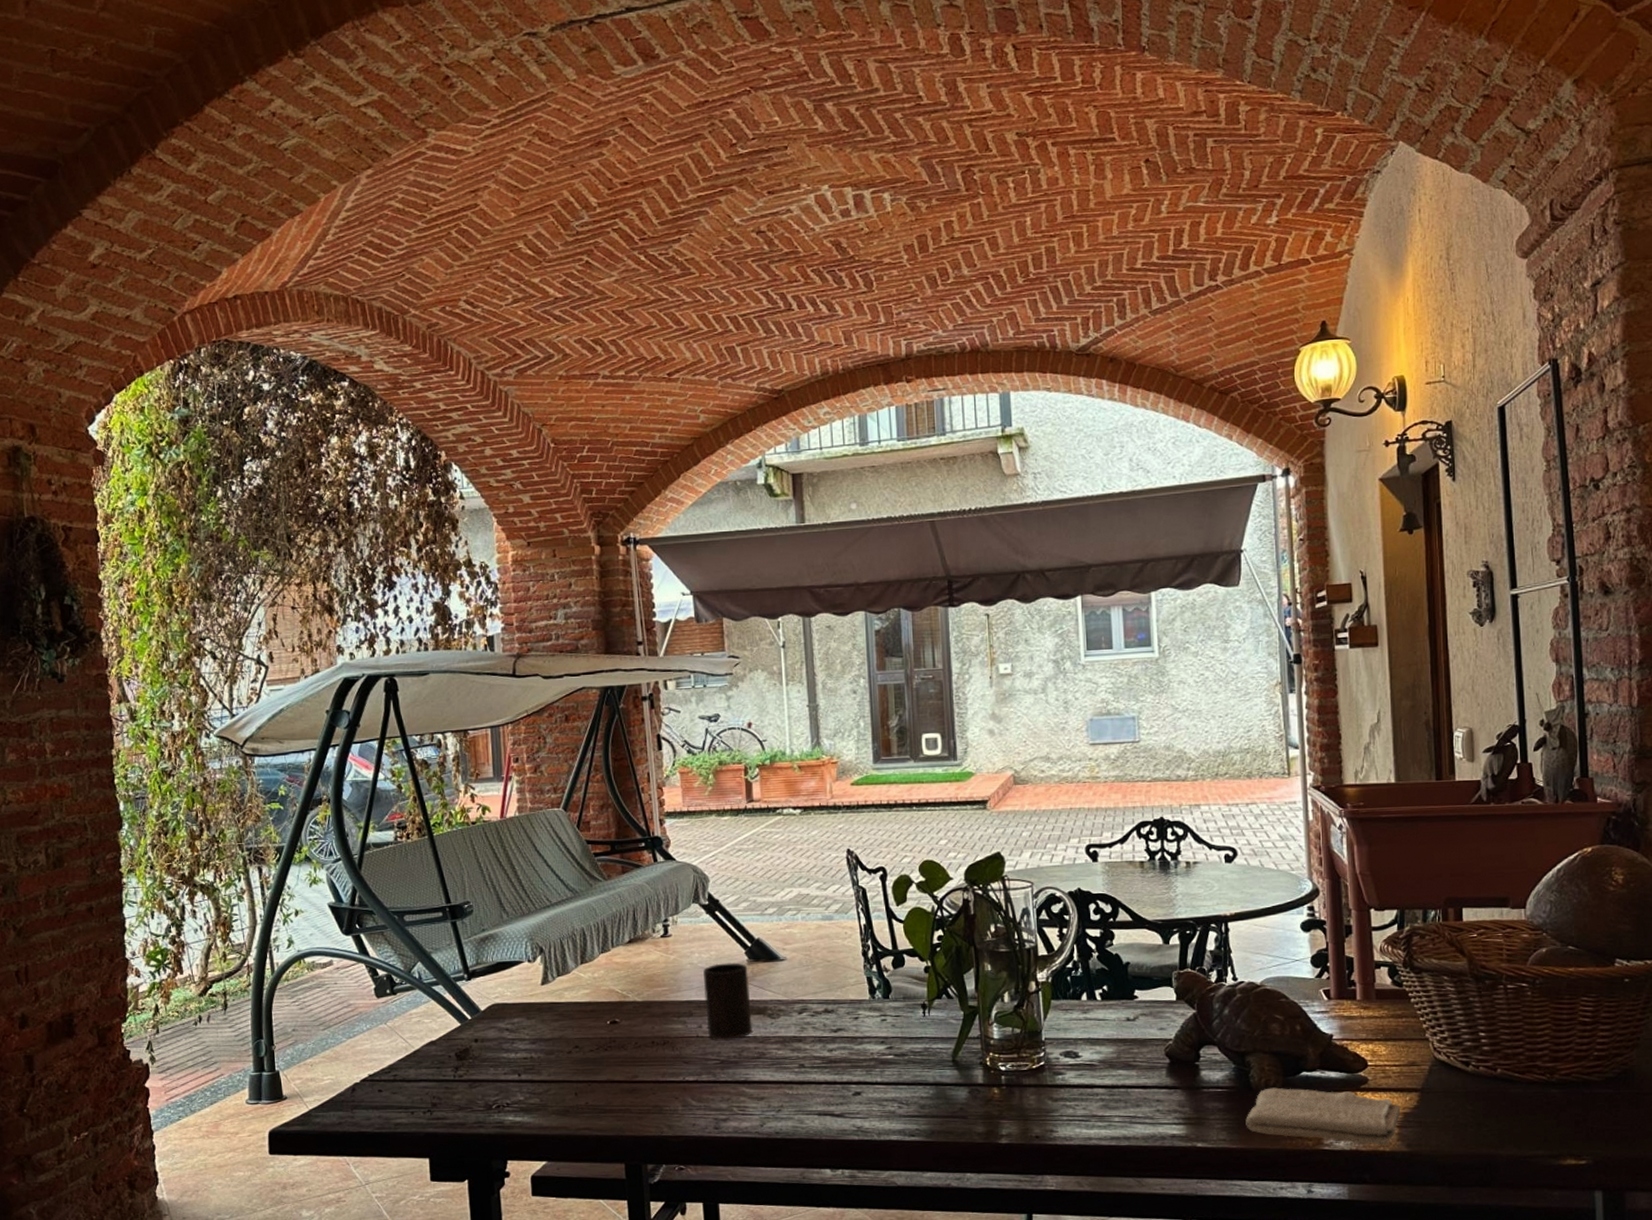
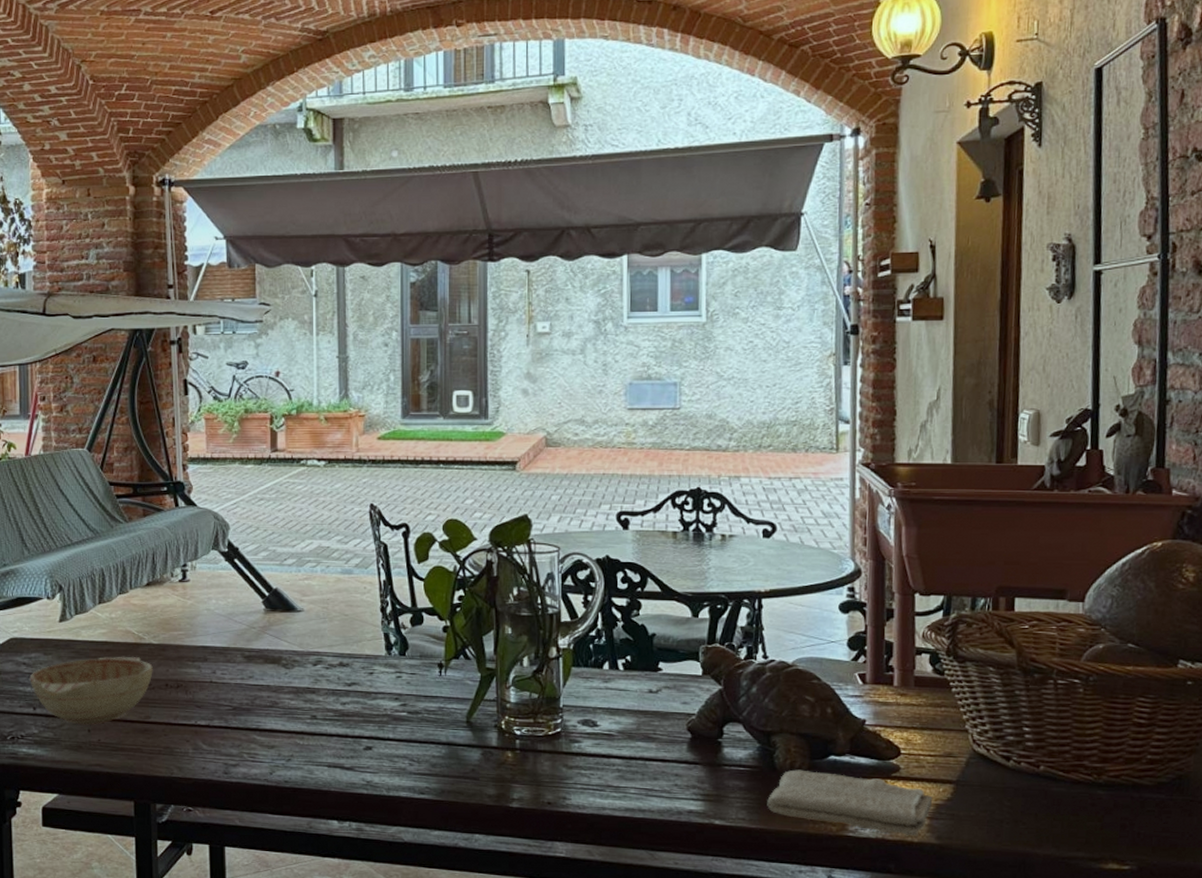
decorative bowl: none [513,1016,639,1089] -> present [29,657,153,726]
cup: present [703,963,752,1041] -> none [219,611,266,688]

